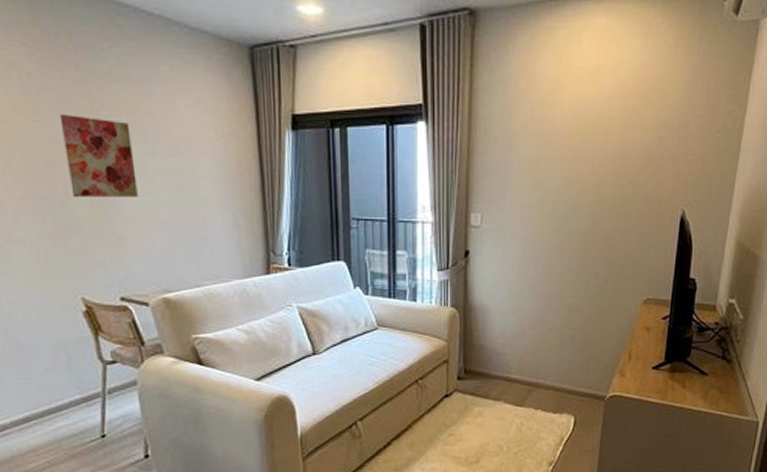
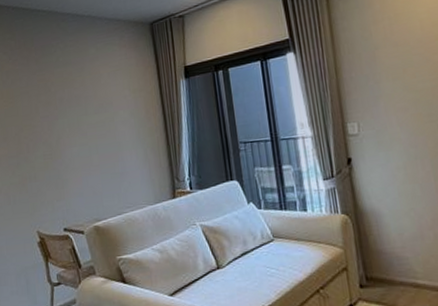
wall art: present [59,115,138,197] -> none [25,93,76,153]

